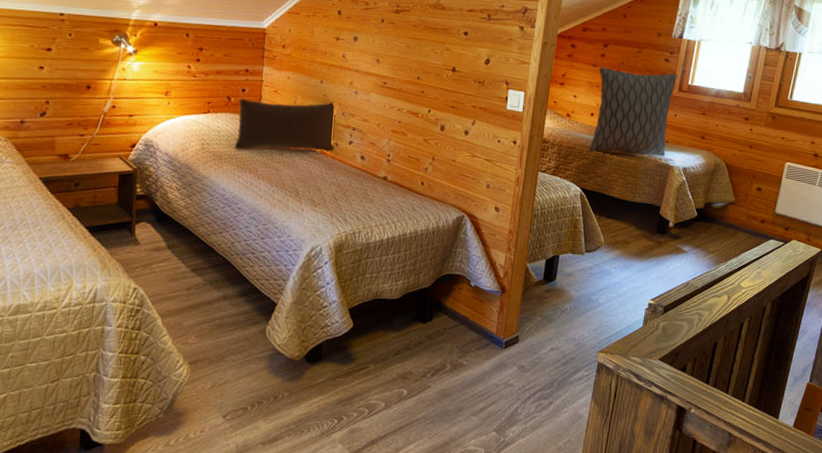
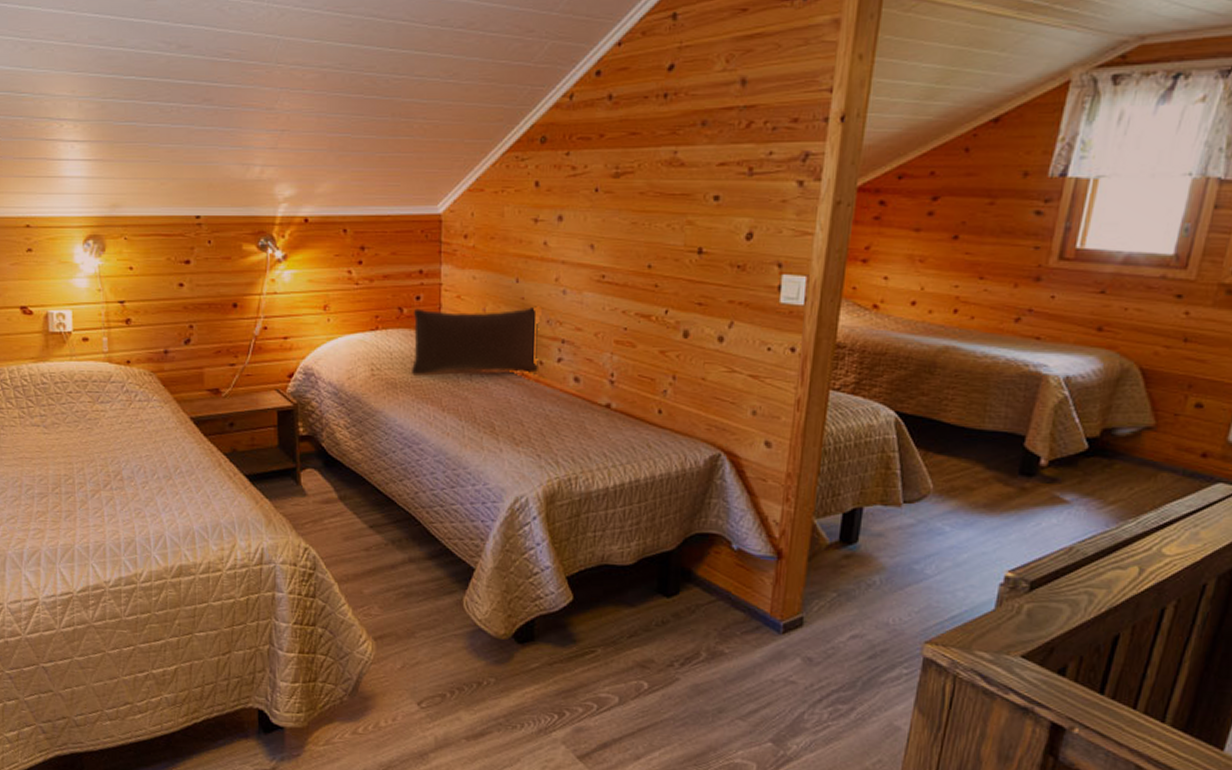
pillow: present [590,67,677,157] -> none [909,231,1057,361]

